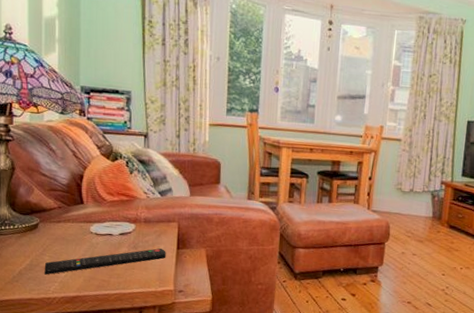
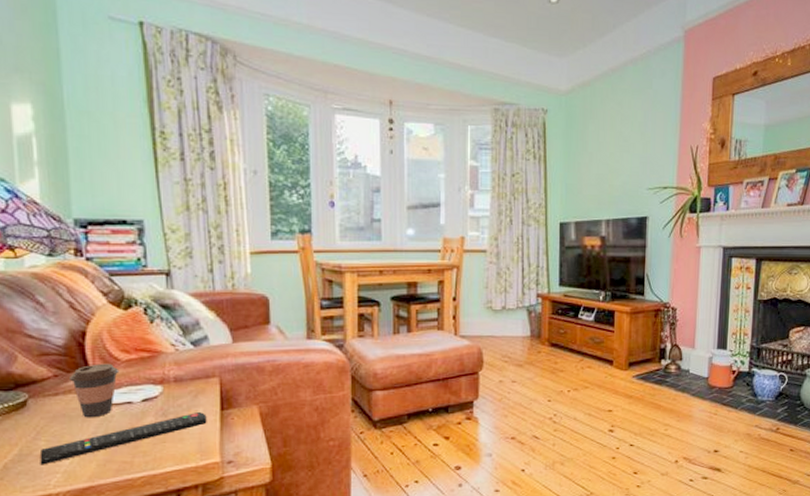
coffee cup: none [69,201,105,243] -> present [70,363,120,418]

